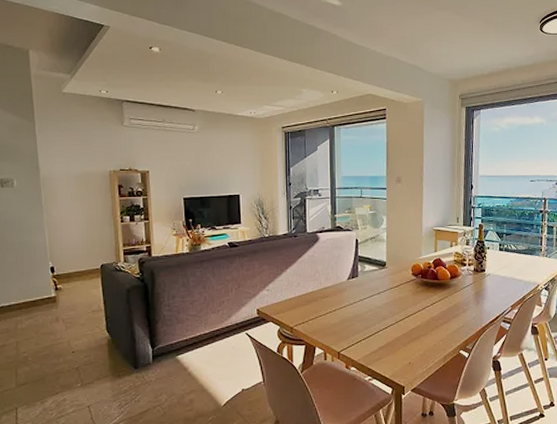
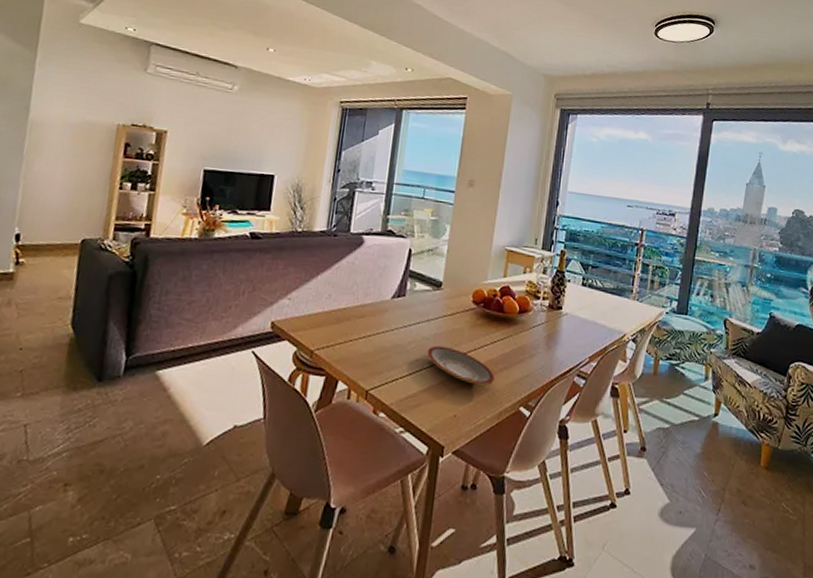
plate: none [381,311,438,338] -> present [427,345,496,386]

